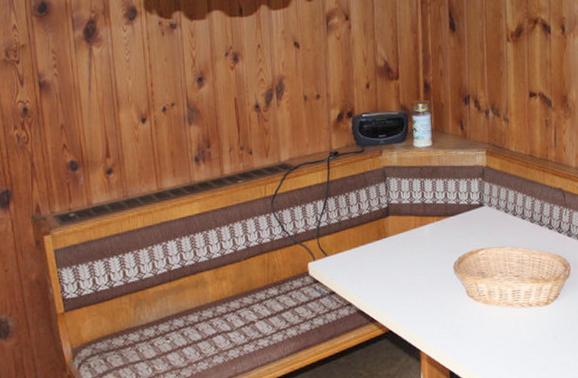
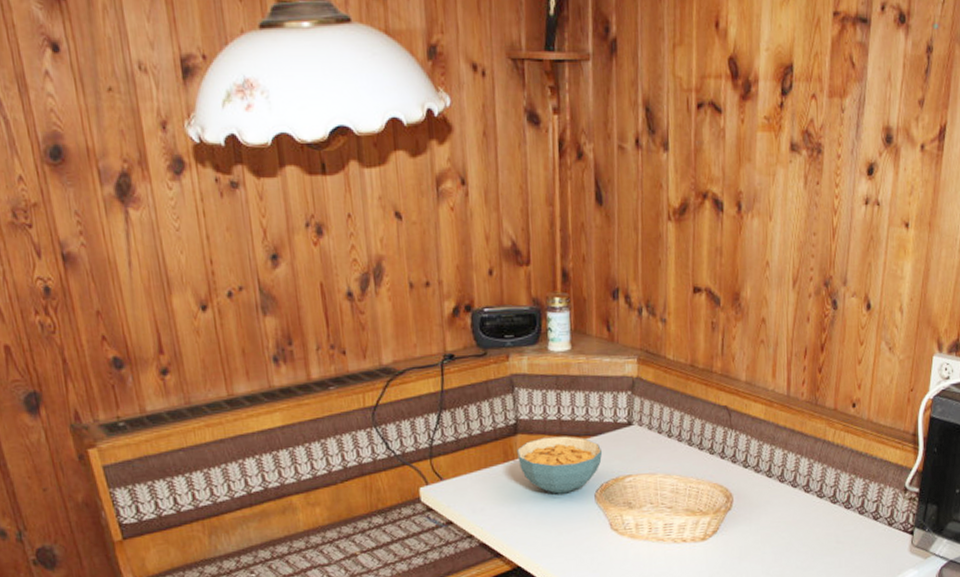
cereal bowl: none [388,216,460,266] -> present [517,436,603,494]

